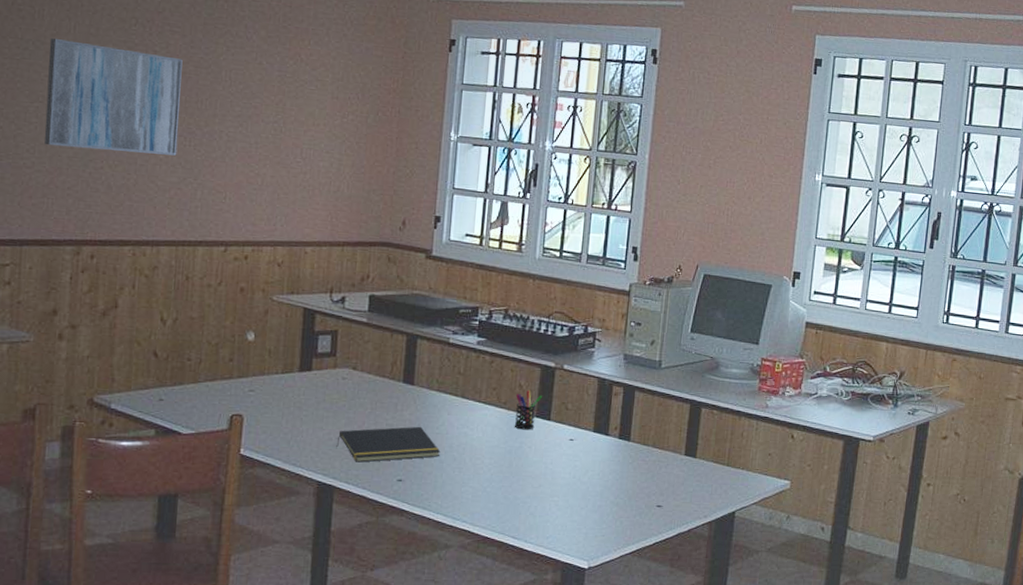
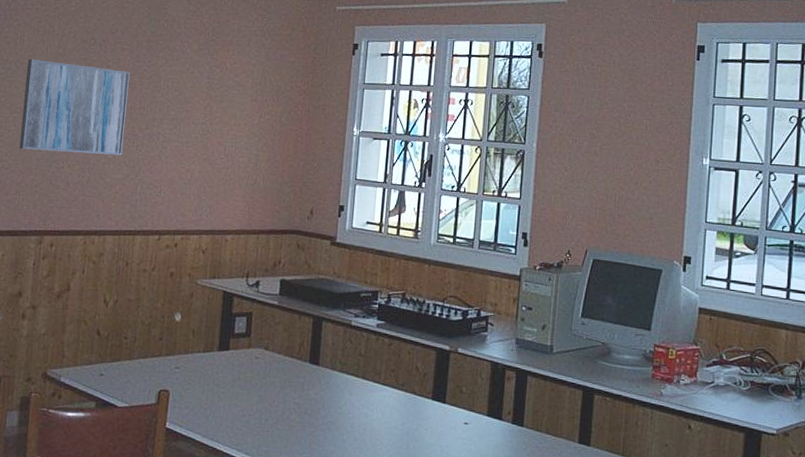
notepad: present [336,426,441,463] -> none [249,405,343,439]
pen holder: present [514,389,542,430] -> none [411,372,438,413]

